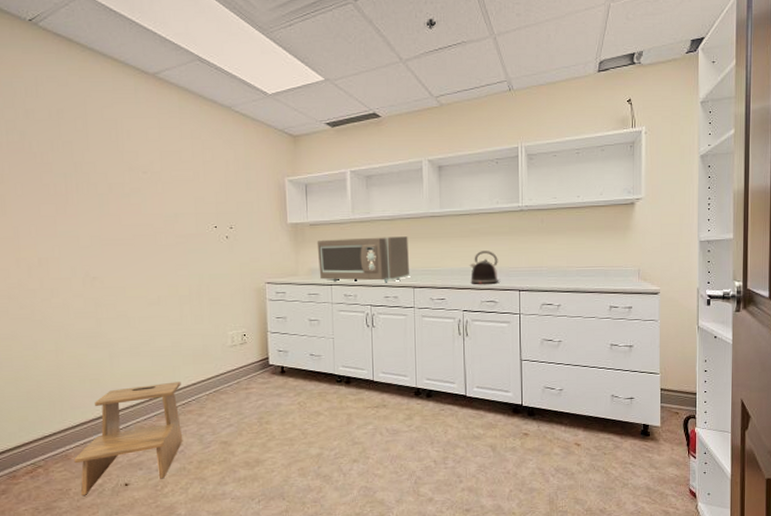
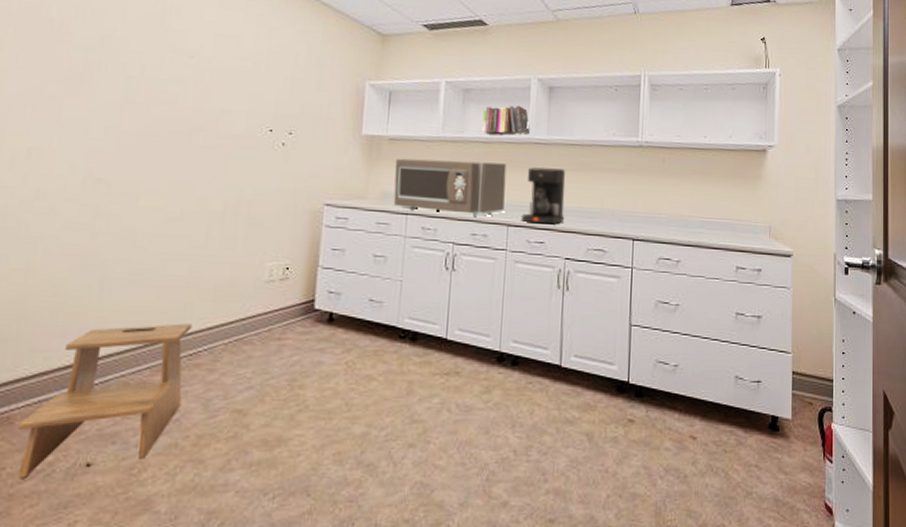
books: none [384,186,425,214] -> present [482,105,530,136]
coffee maker: none [424,237,460,284] -> present [521,167,566,225]
kettle: present [469,251,500,285] -> none [576,189,611,230]

